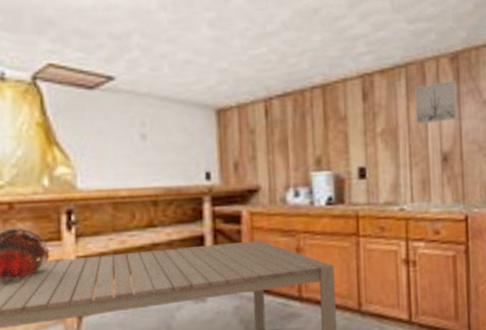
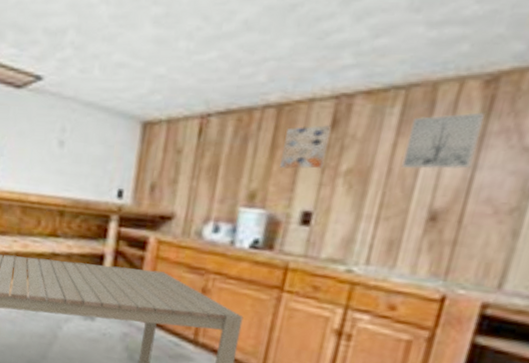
wall art: none [333,98,364,136] -> present [280,125,333,170]

